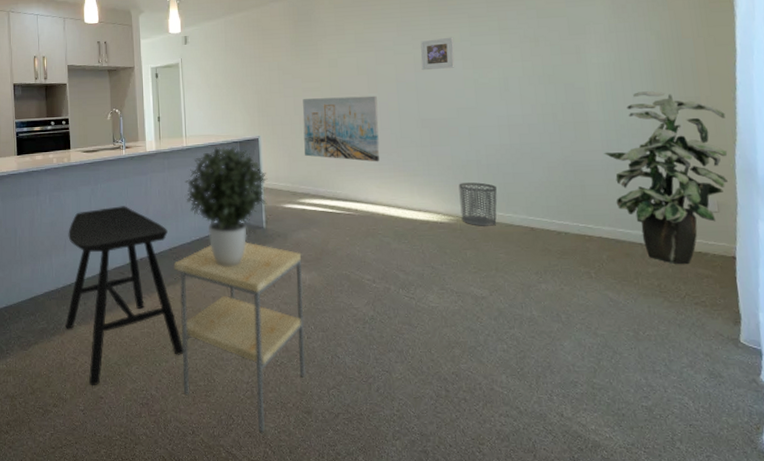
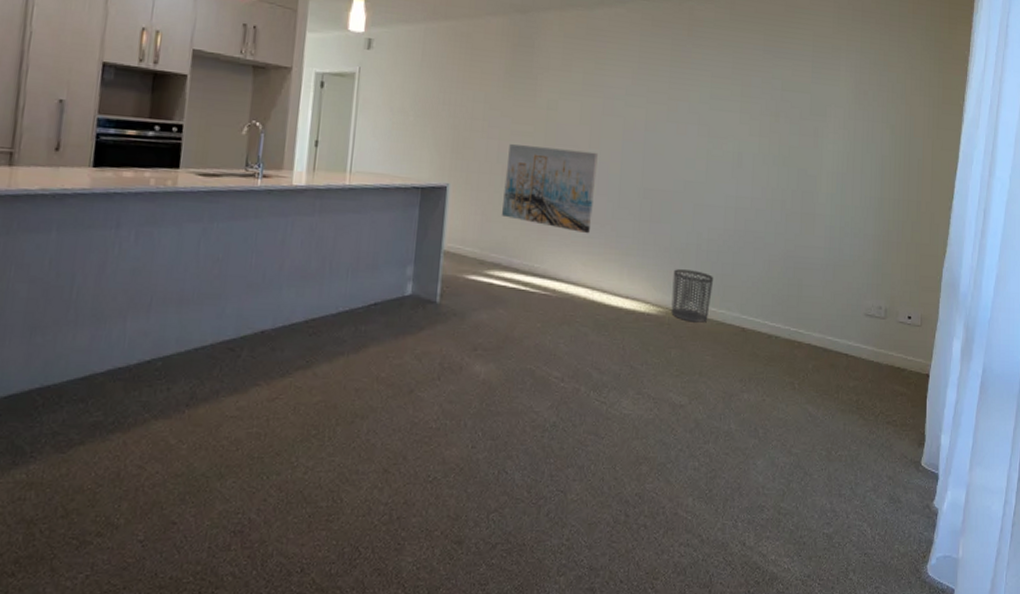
stool: present [65,206,184,386] -> none [133,256,306,507]
side table: present [173,242,306,433] -> none [296,318,480,570]
potted plant: present [184,146,268,267] -> none [337,191,451,351]
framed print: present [420,37,455,71] -> none [653,95,693,133]
indoor plant: present [604,91,728,265] -> none [825,188,940,381]

